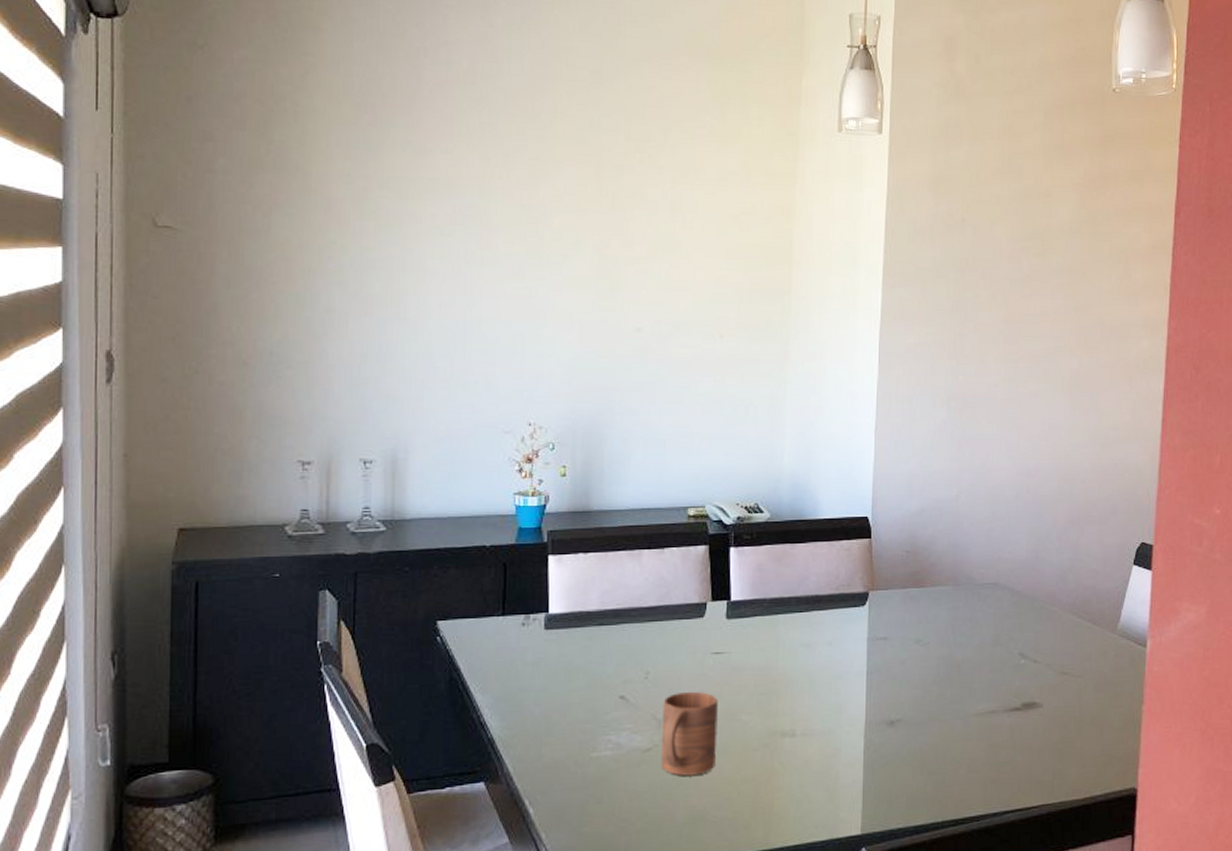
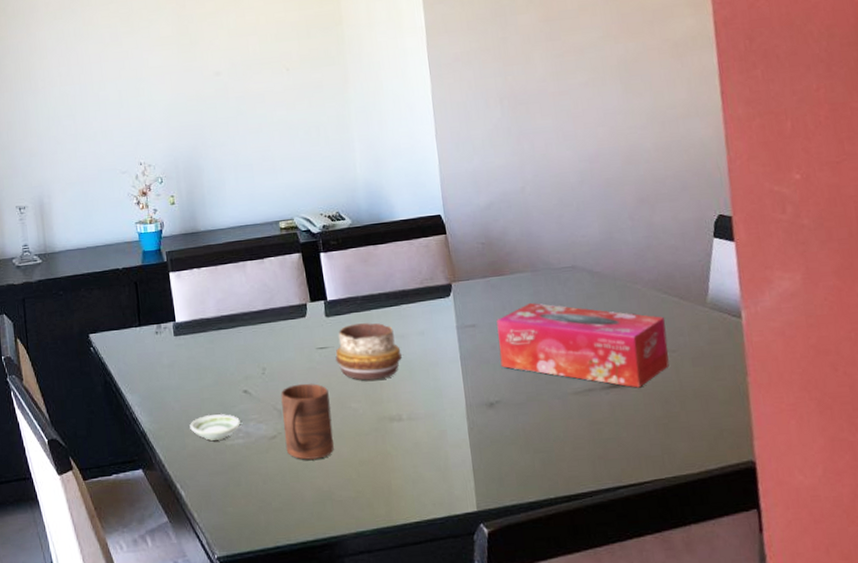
saucer: none [550,722,611,751] -> present [190,414,241,441]
decorative bowl: none [731,628,805,691] -> present [335,323,402,381]
tissue box: none [908,618,1075,712] -> present [496,303,669,388]

